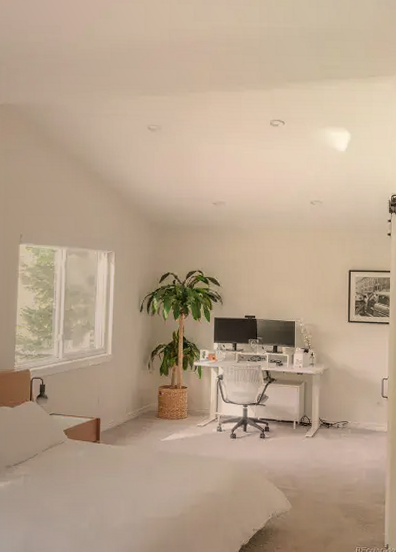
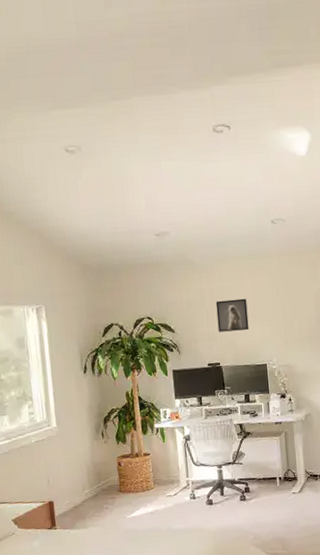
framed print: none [257,263,284,290] -> present [215,298,249,332]

